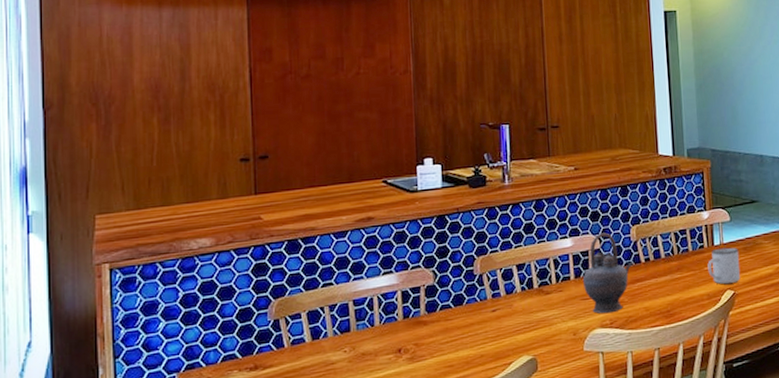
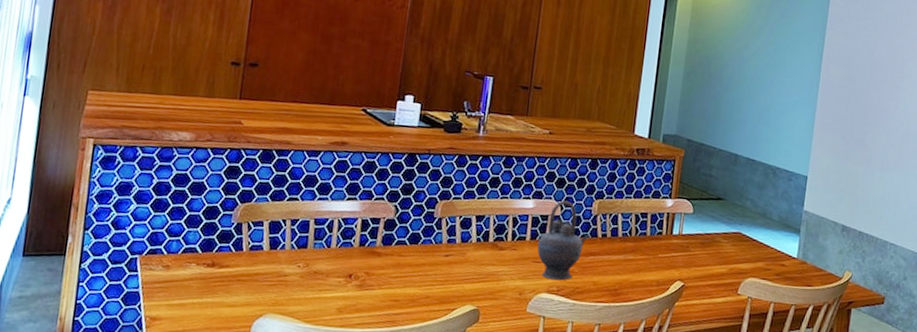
mug: present [707,247,740,284] -> none [662,238,696,275]

